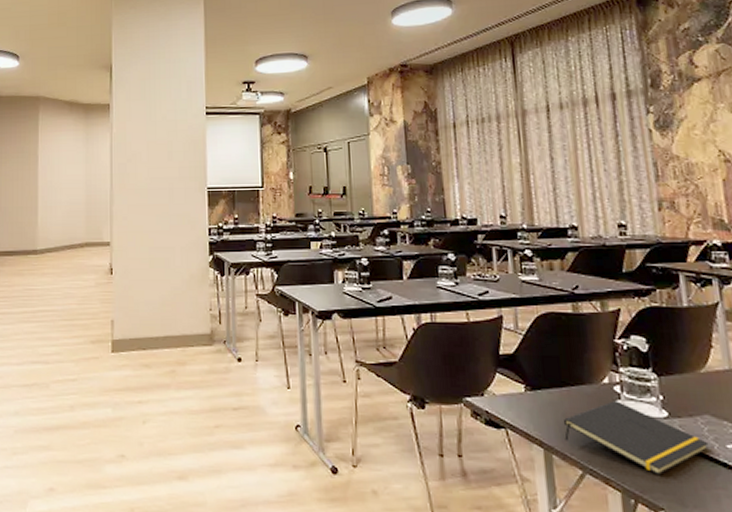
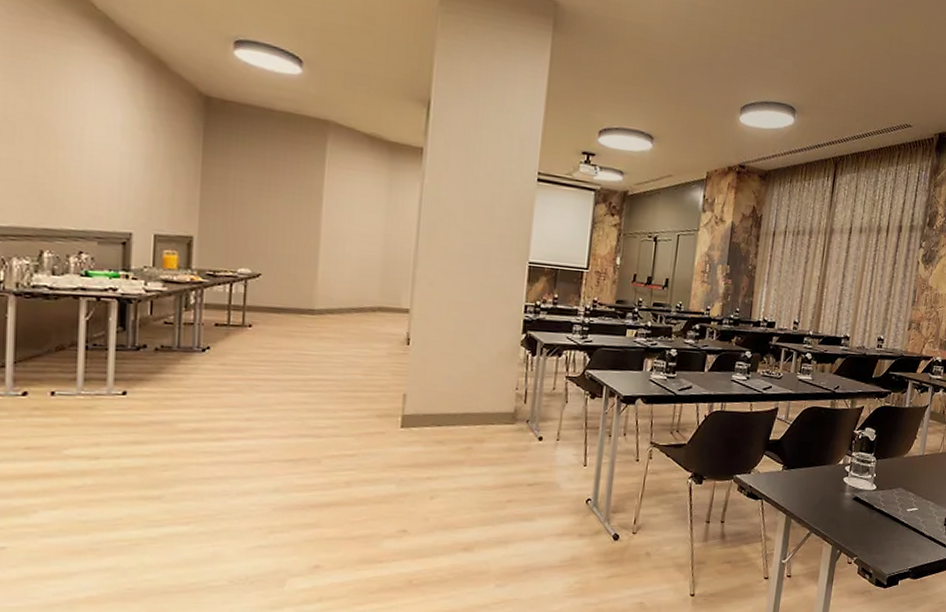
notepad: present [563,401,709,476] -> none [802,478,897,532]

